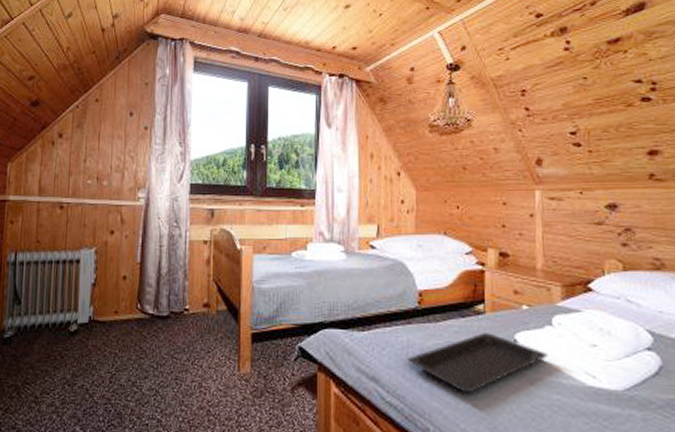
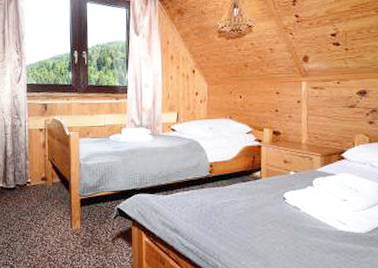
serving tray: present [407,333,548,393] -> none [201,193,309,239]

